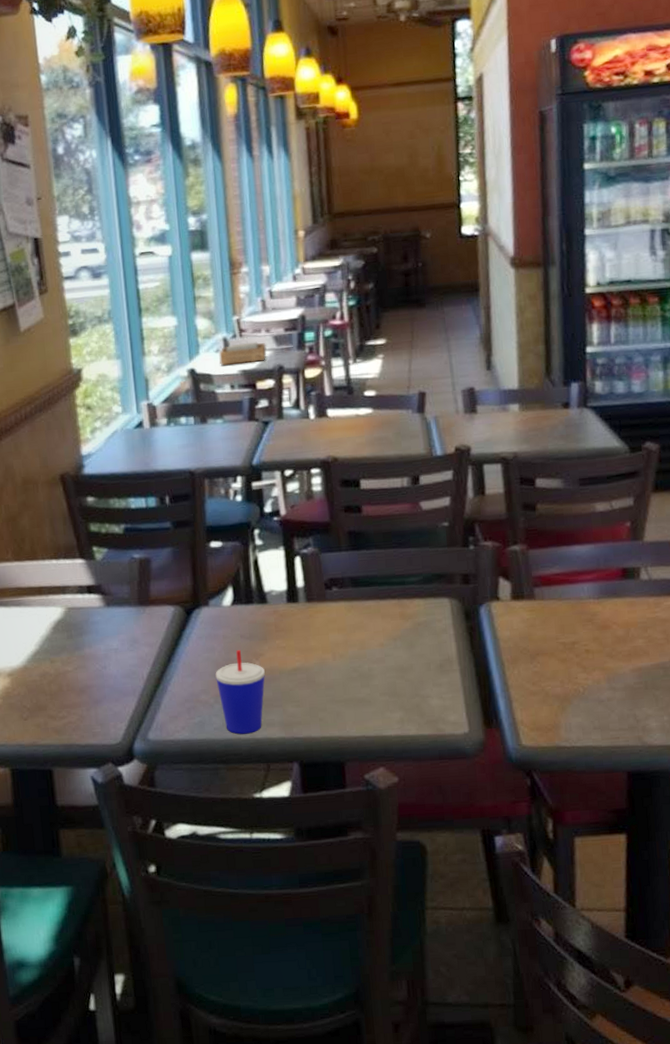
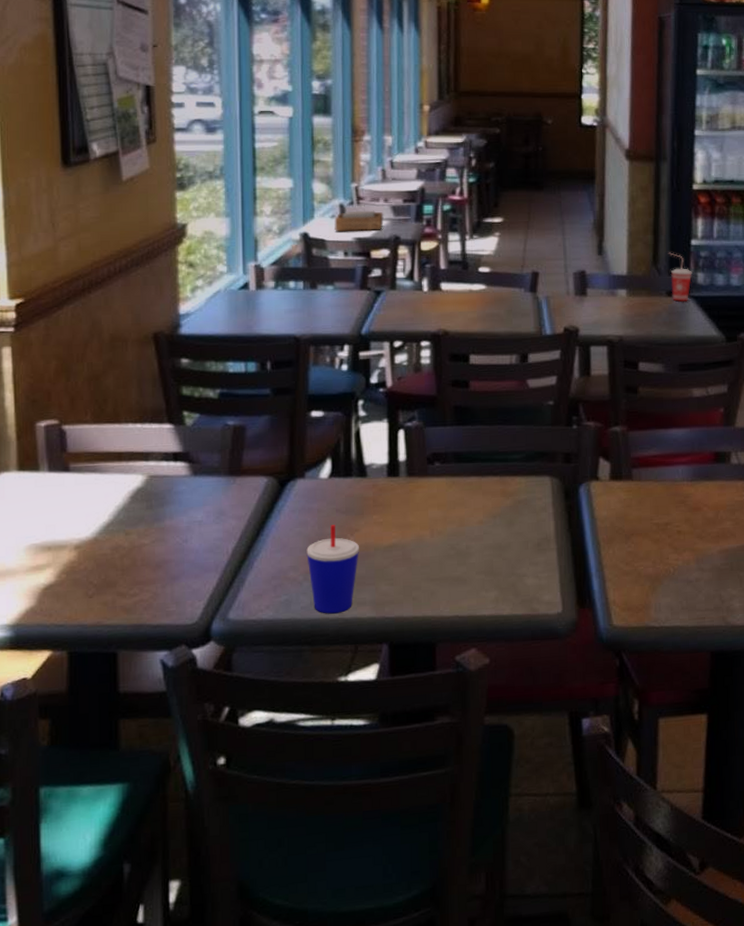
beverage cup: none [561,362,589,414] -> present [667,252,692,302]

